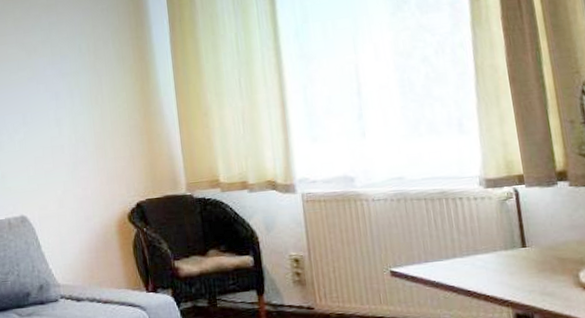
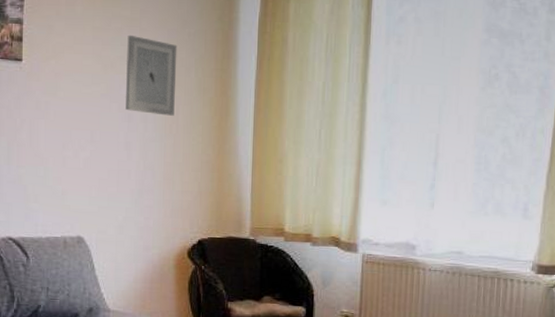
wall art: none [46,19,98,90] -> present [125,35,177,116]

